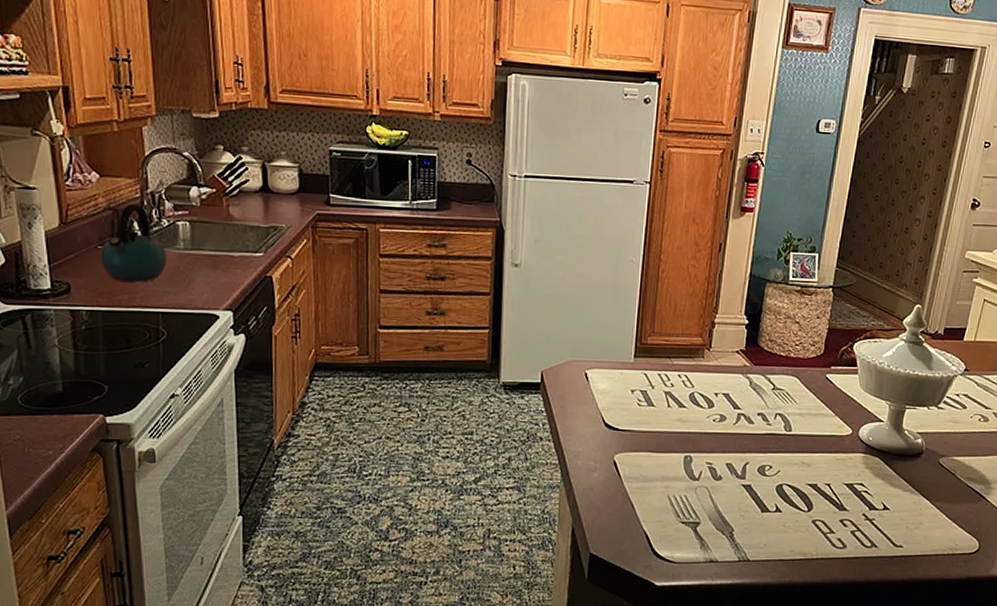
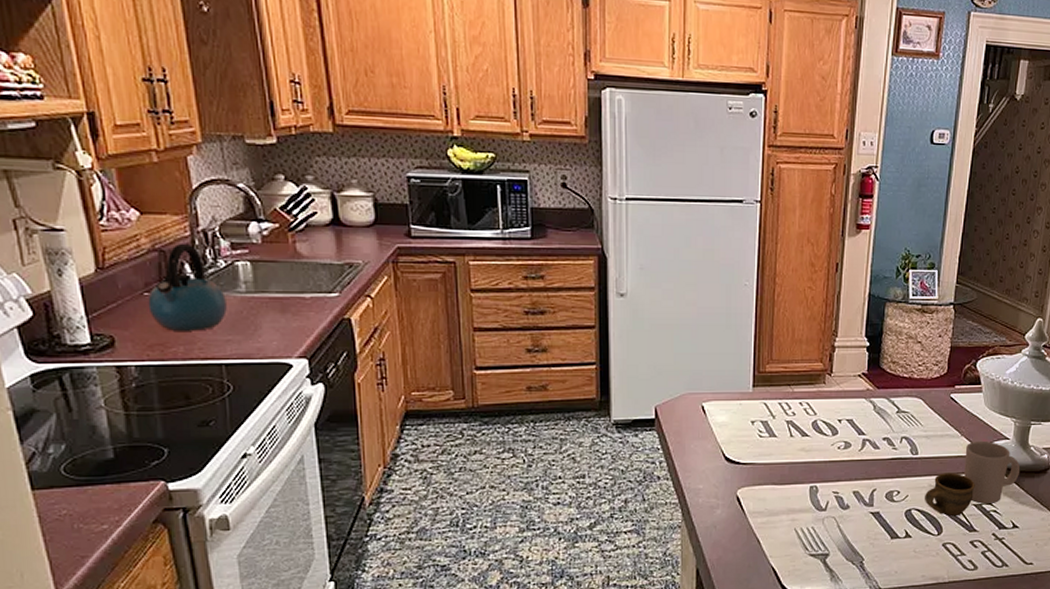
cup: none [796,451,847,495] -> present [925,472,975,517]
mug: none [837,421,894,484] -> present [964,440,1021,504]

